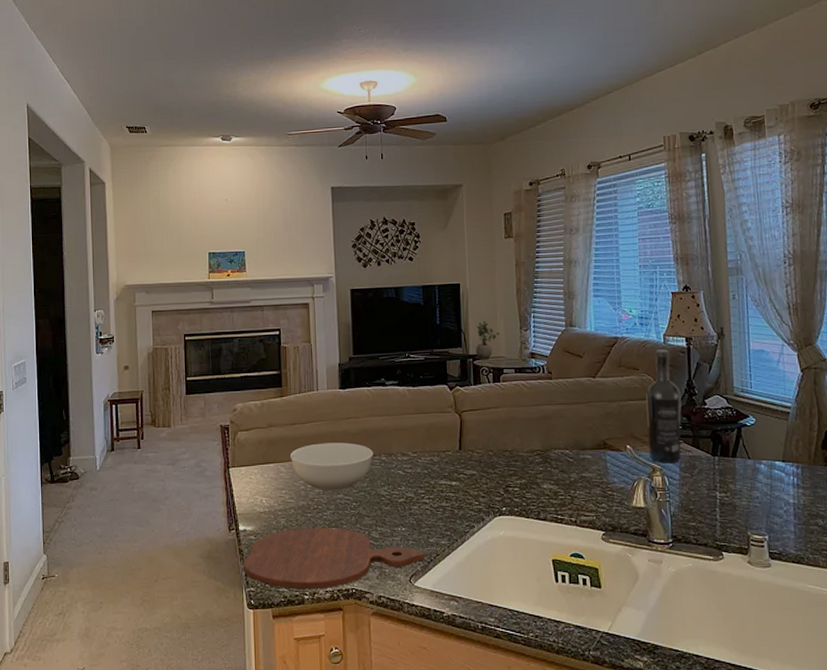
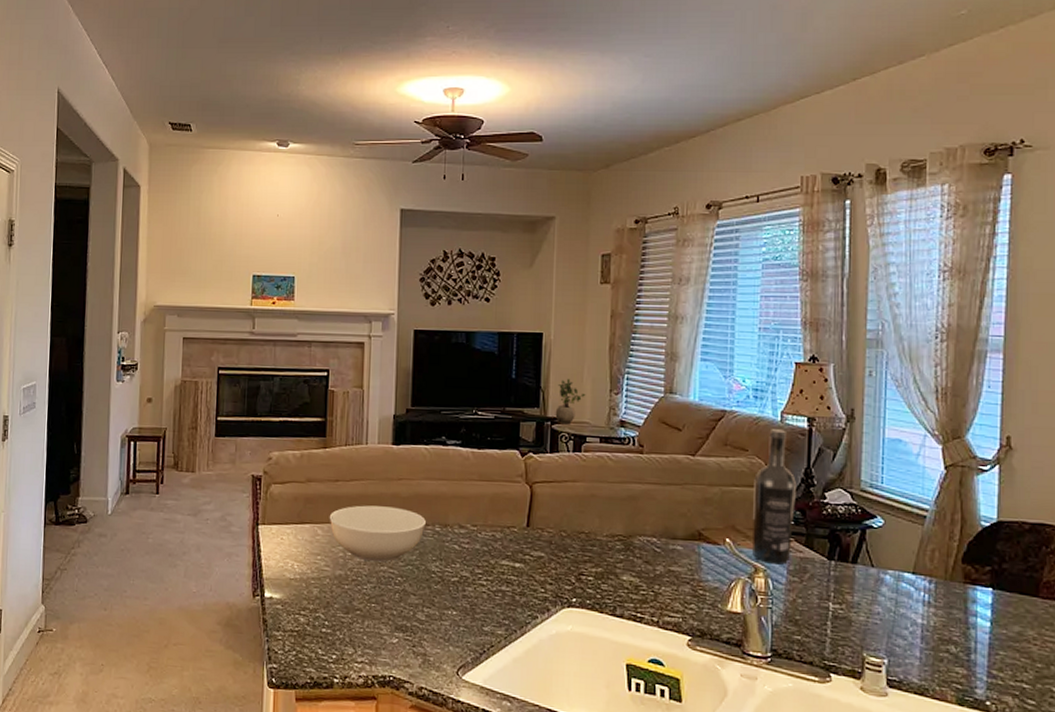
cutting board: present [242,528,425,590] -> none [265,601,477,673]

